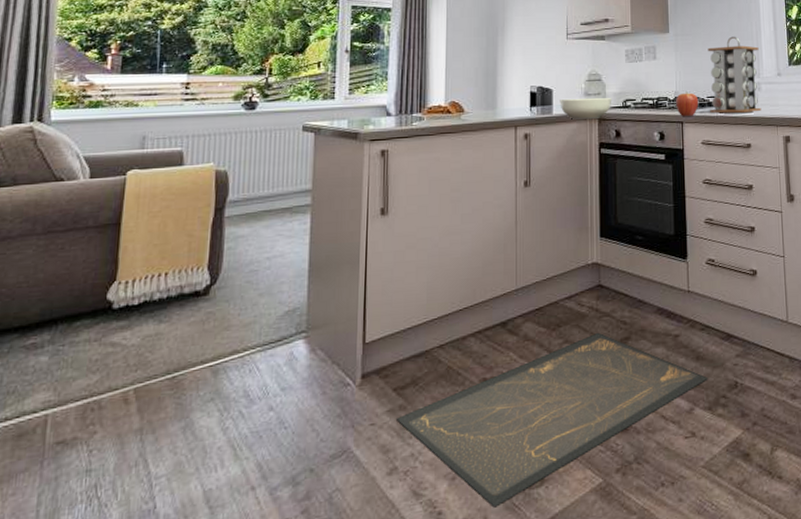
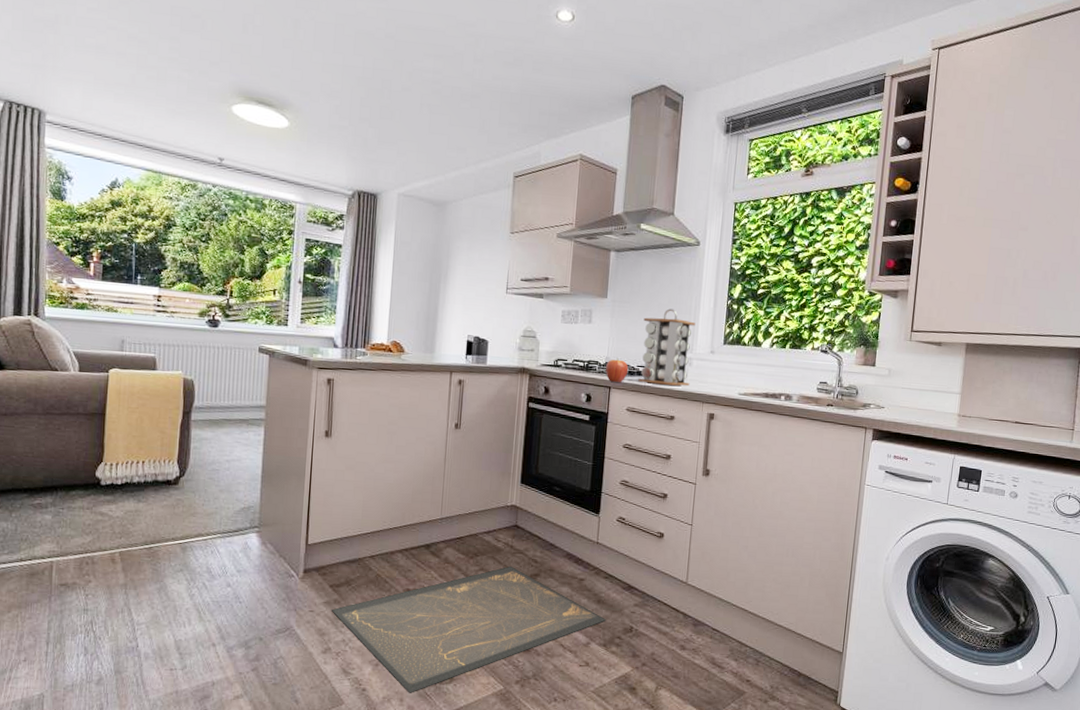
bowl: present [560,98,612,119] -> none [494,351,545,374]

